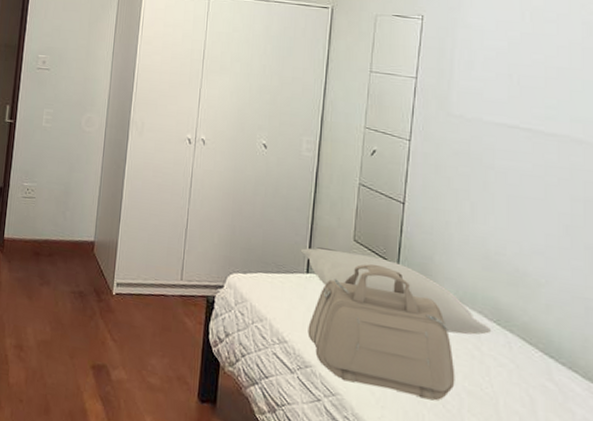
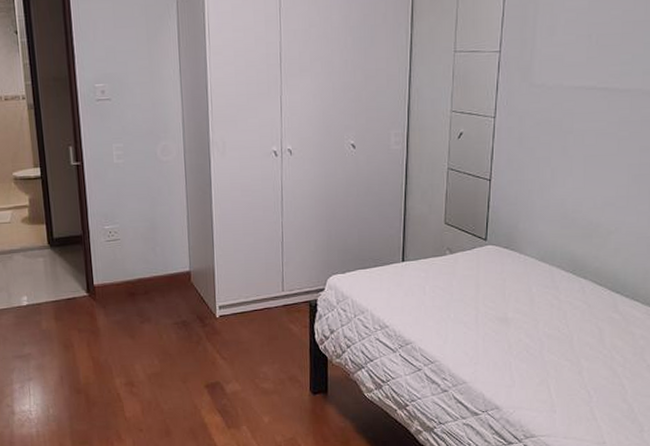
pillow: present [300,246,492,335] -> none [395,235,569,289]
handbag: present [308,264,455,401] -> none [406,242,537,349]

